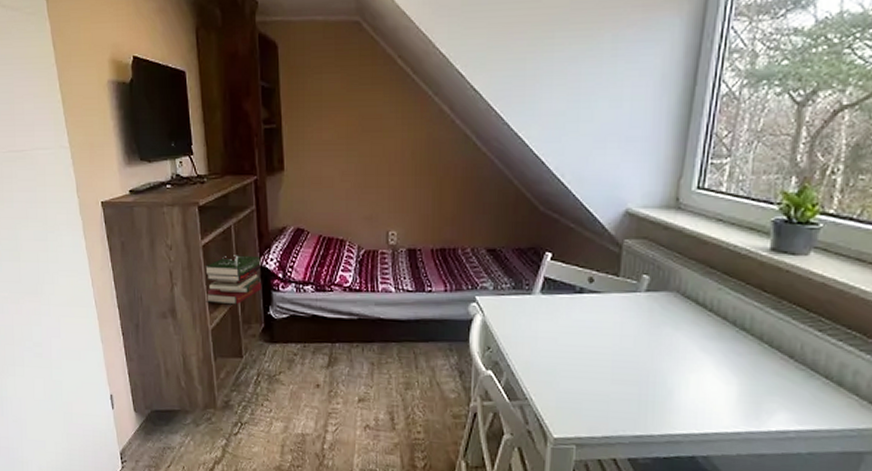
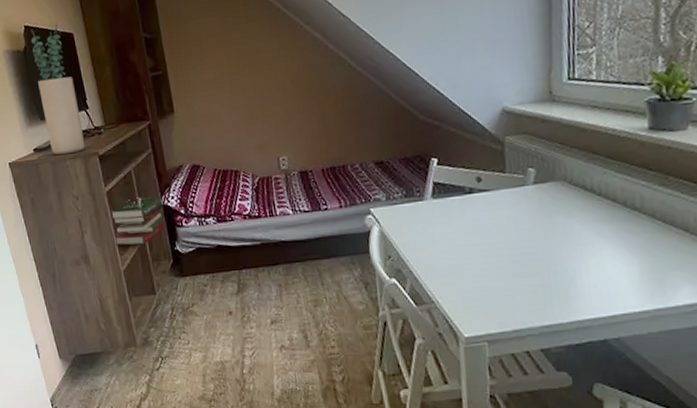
vase: none [138,57,185,200] -> present [30,23,86,156]

